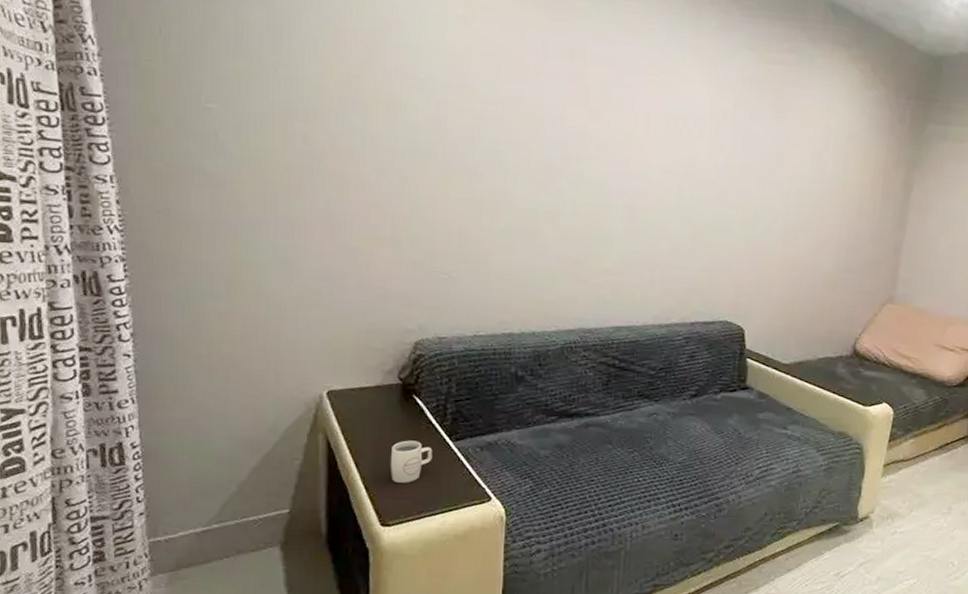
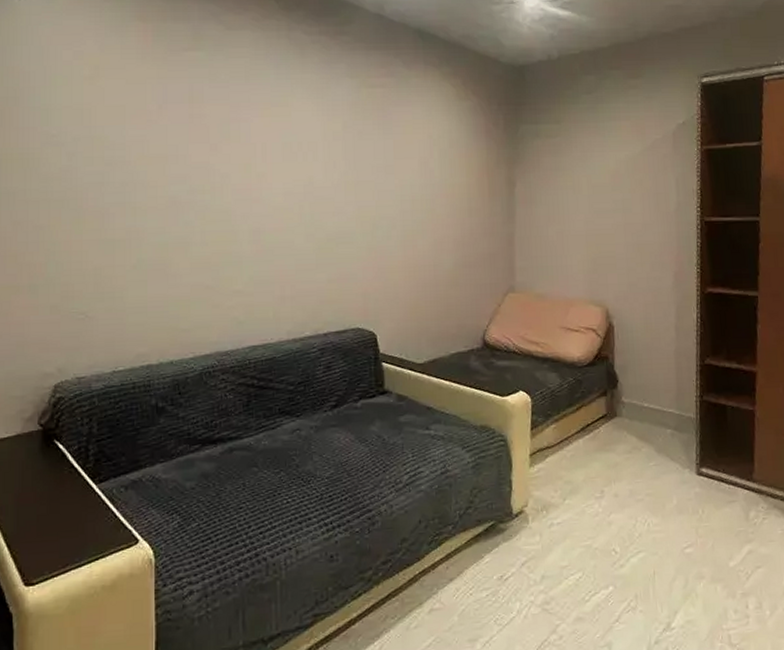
mug: present [390,440,433,483] -> none [32,488,76,536]

